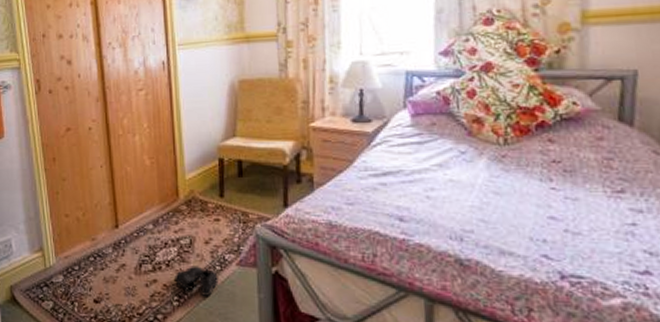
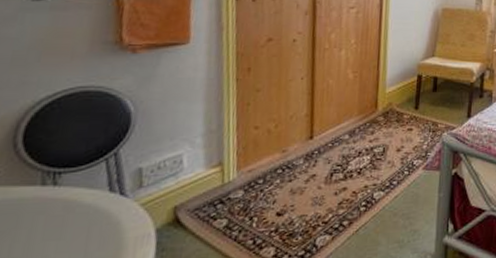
boots: present [174,266,218,296] -> none [364,172,406,199]

